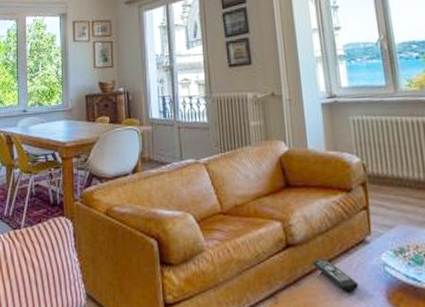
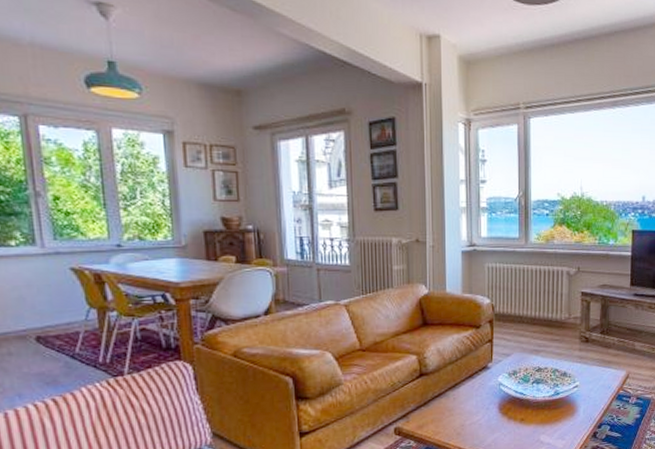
remote control: present [312,259,358,292] -> none [441,384,478,408]

